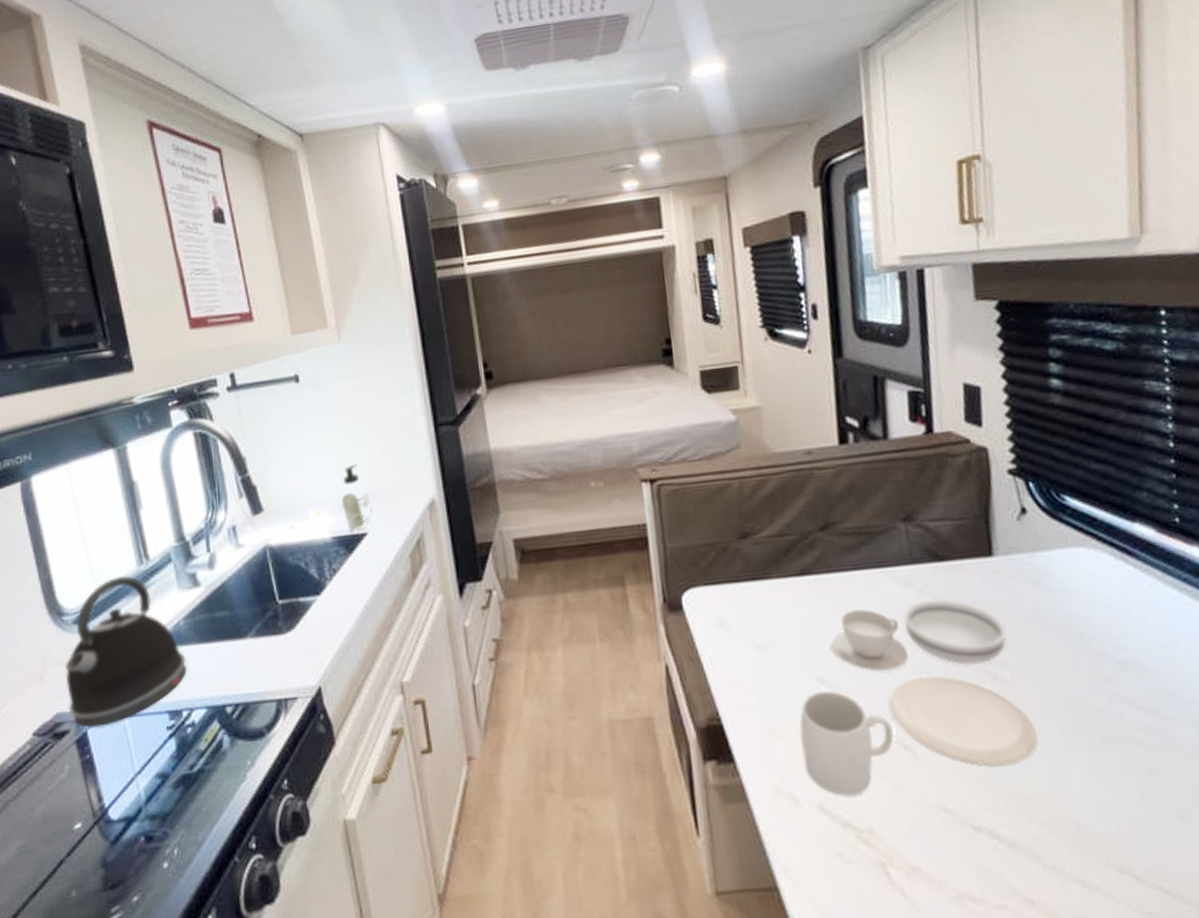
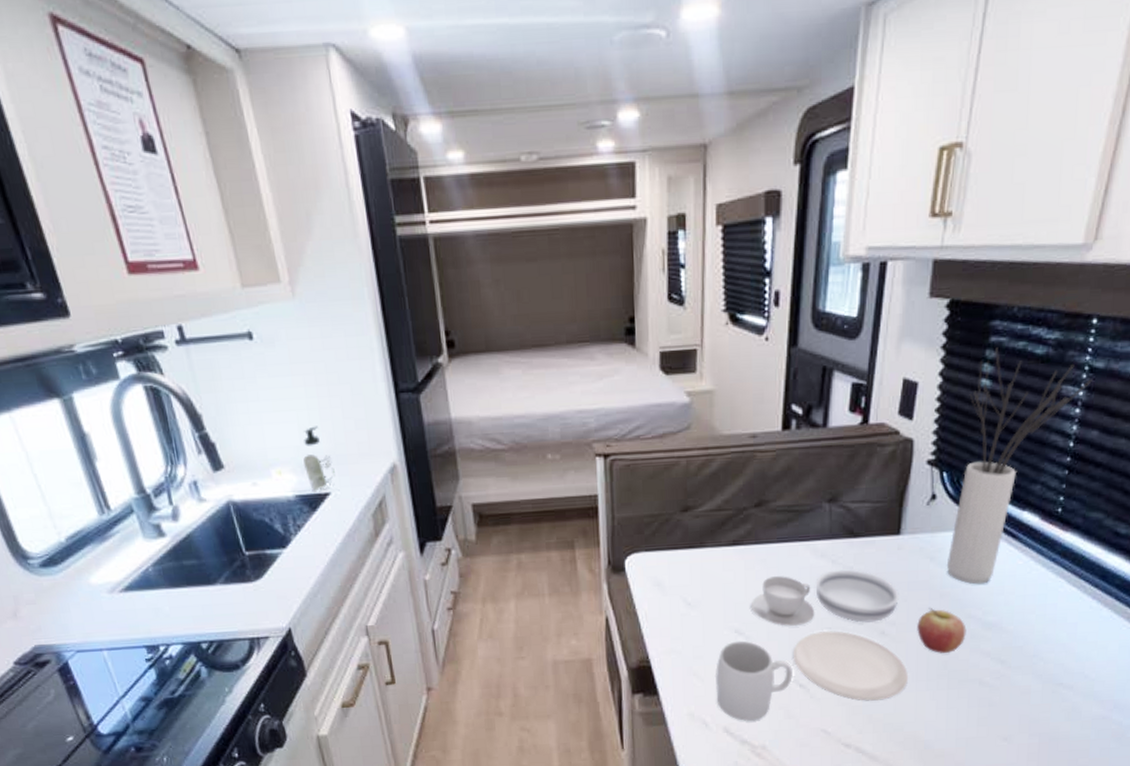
kettle: present [64,576,187,727] -> none [37,524,160,658]
fruit: none [1034,643,1099,702] -> present [917,607,967,654]
vase: none [1040,345,1177,613] -> present [946,347,1092,585]

